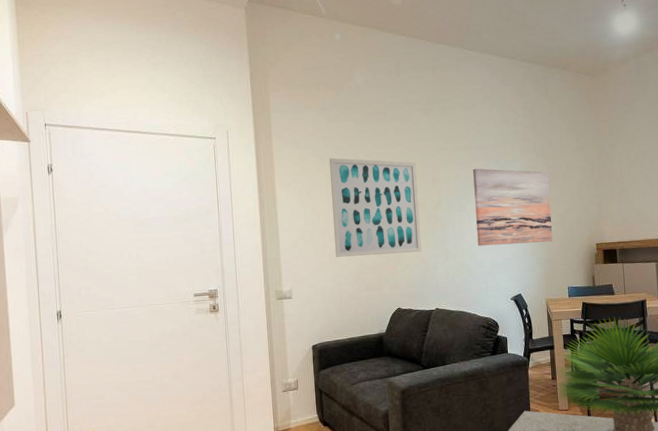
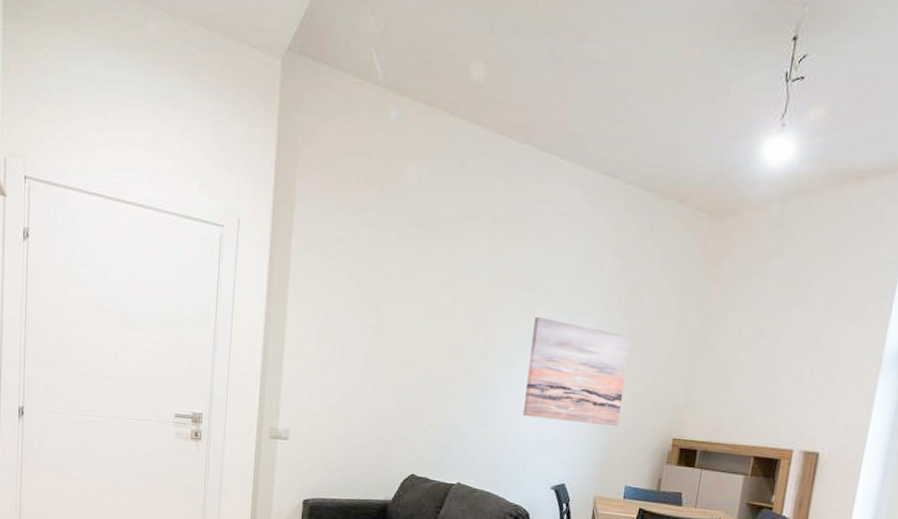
wall art: present [329,157,421,257] -> none [346,273,464,411]

